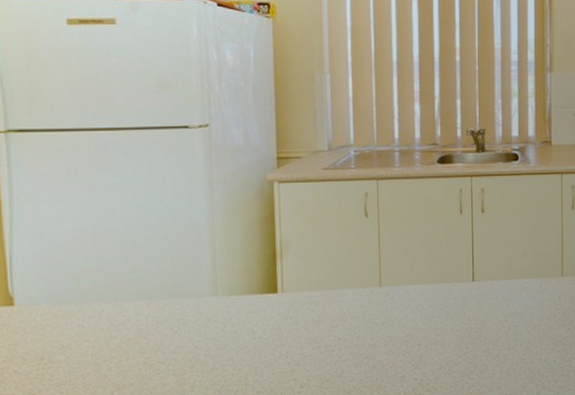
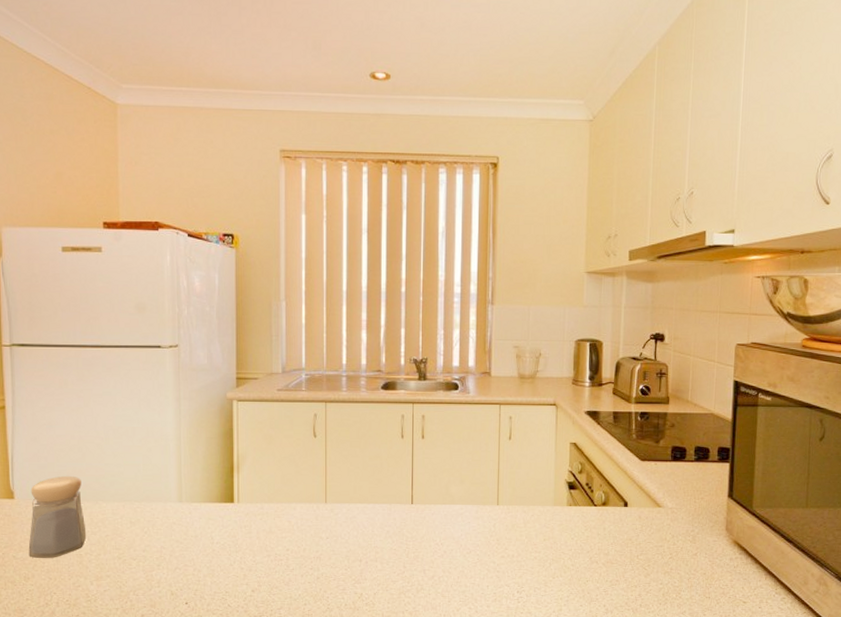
salt shaker: none [33,275,105,371] -> present [28,475,87,558]

